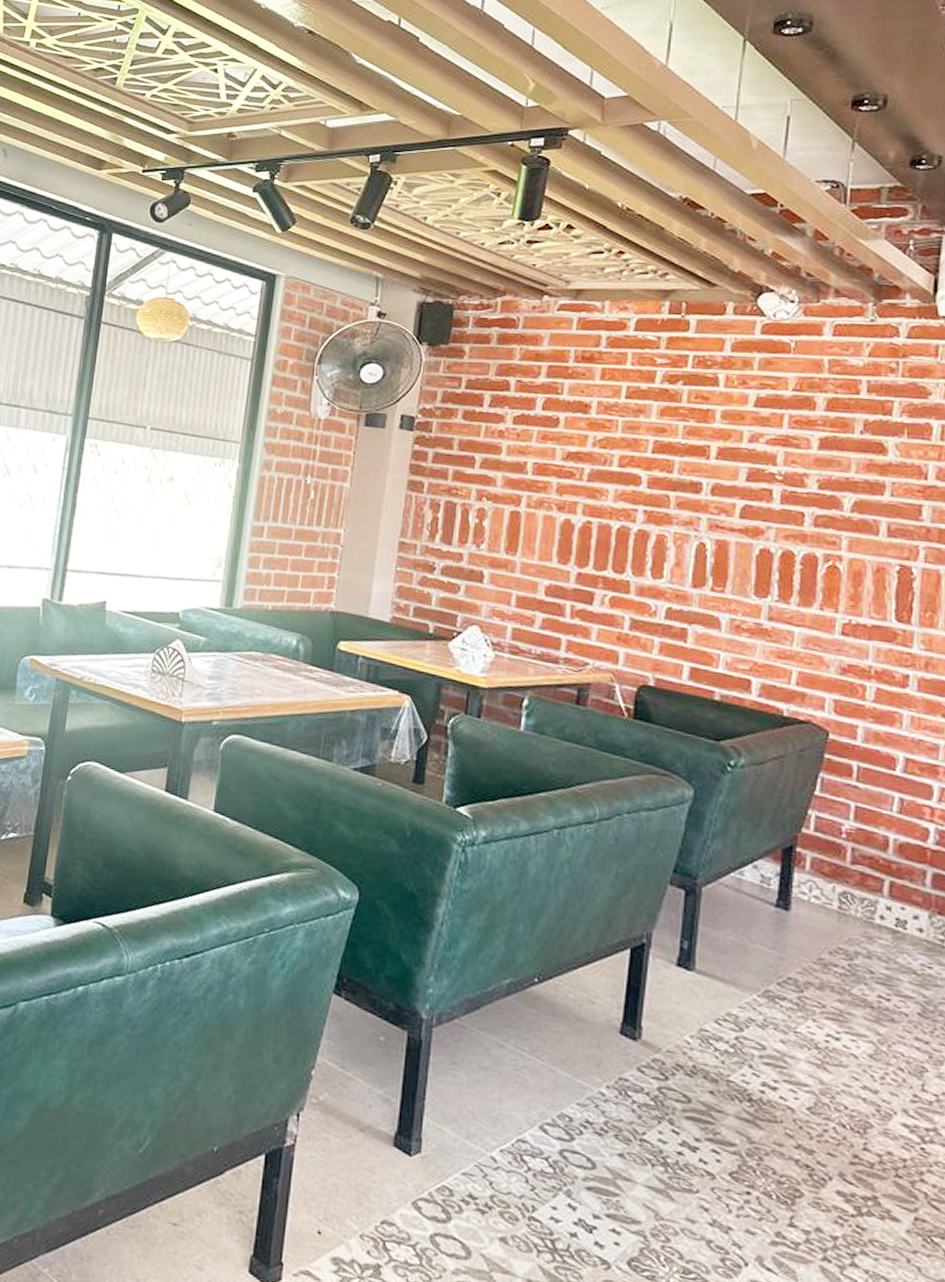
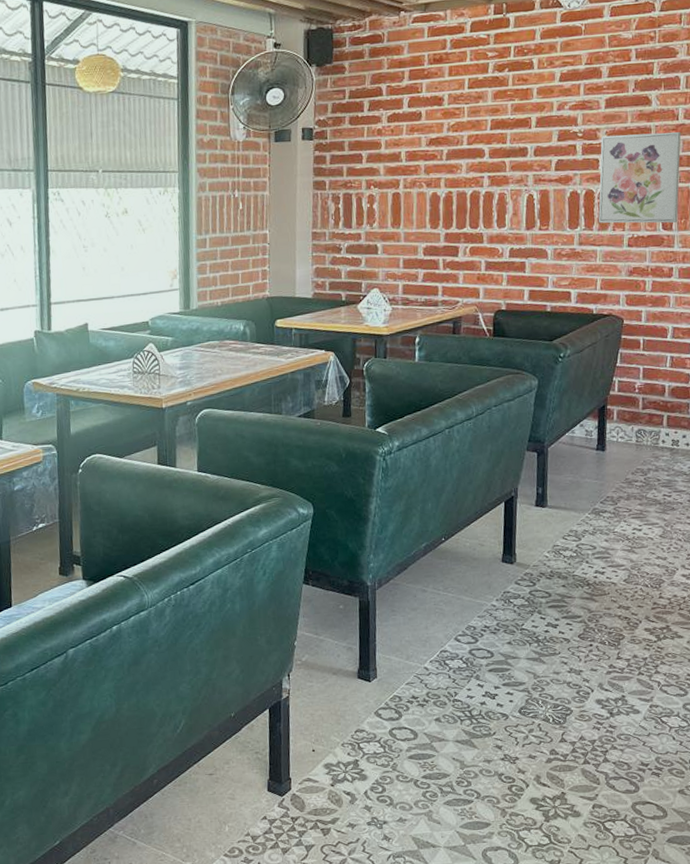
wall art: none [800,484,930,615] -> present [598,131,681,224]

